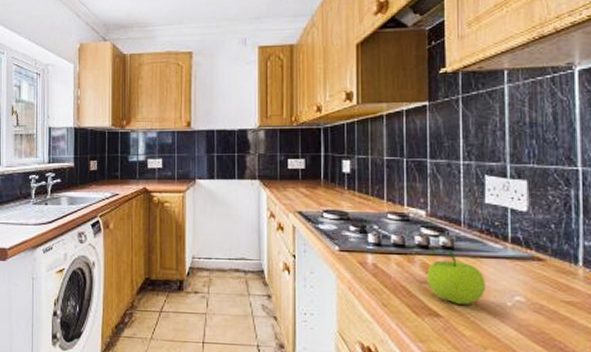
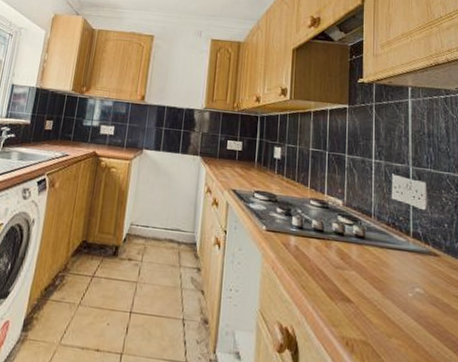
fruit: present [410,250,485,304] -> none [327,237,390,293]

